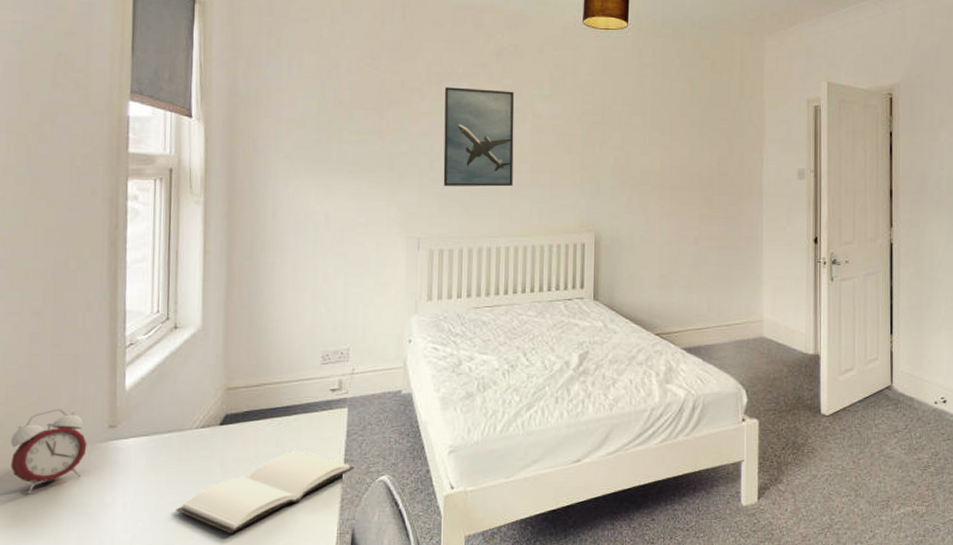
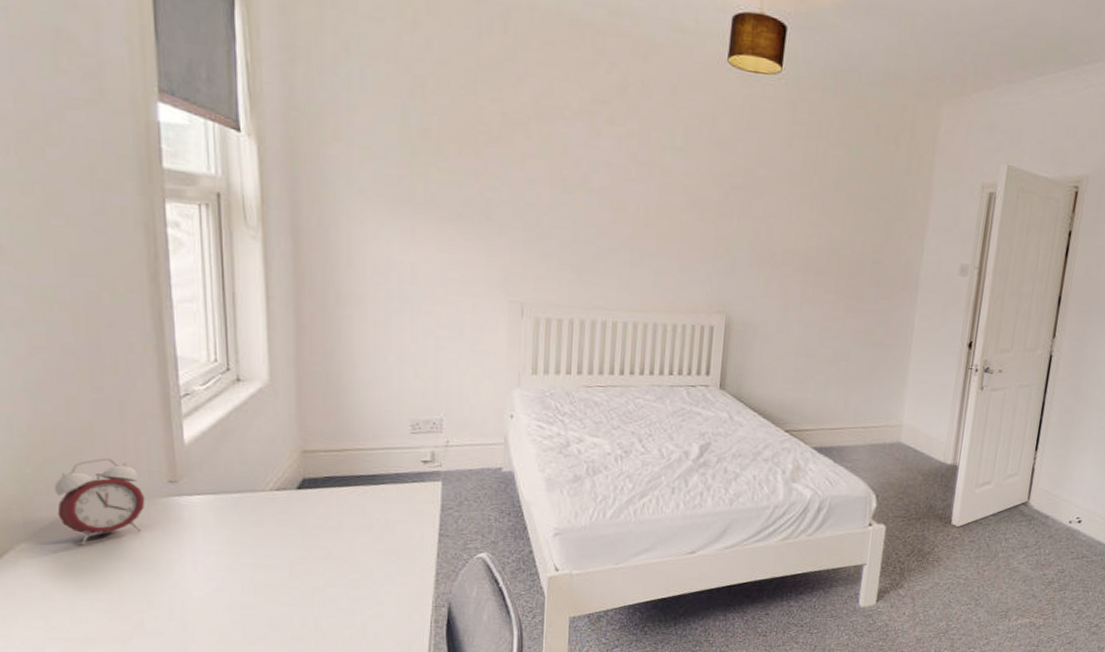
book: present [176,450,355,534] -> none [253,521,450,600]
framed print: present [443,87,515,187] -> none [552,125,640,254]

